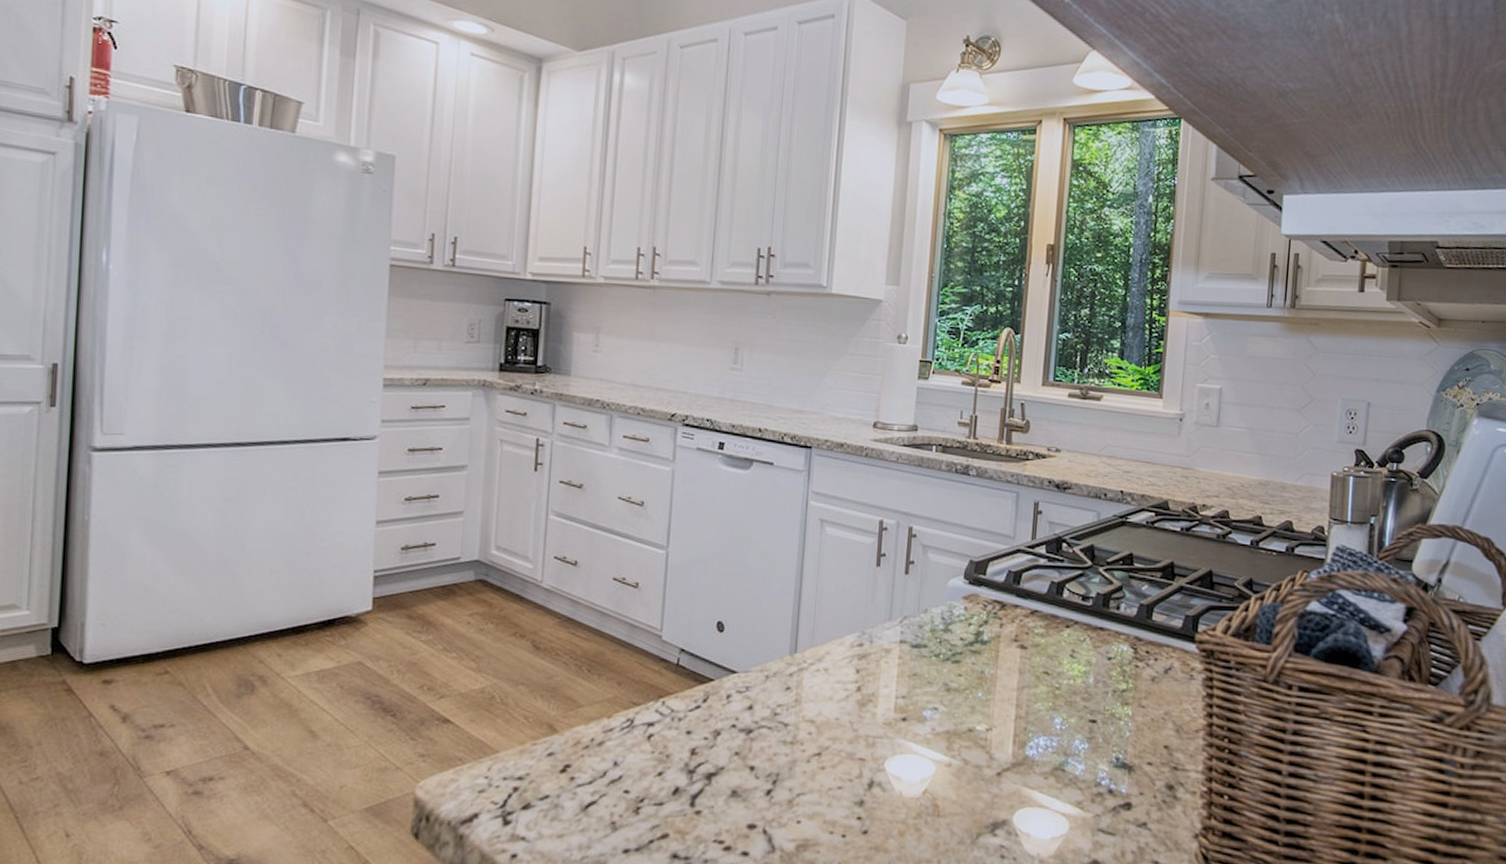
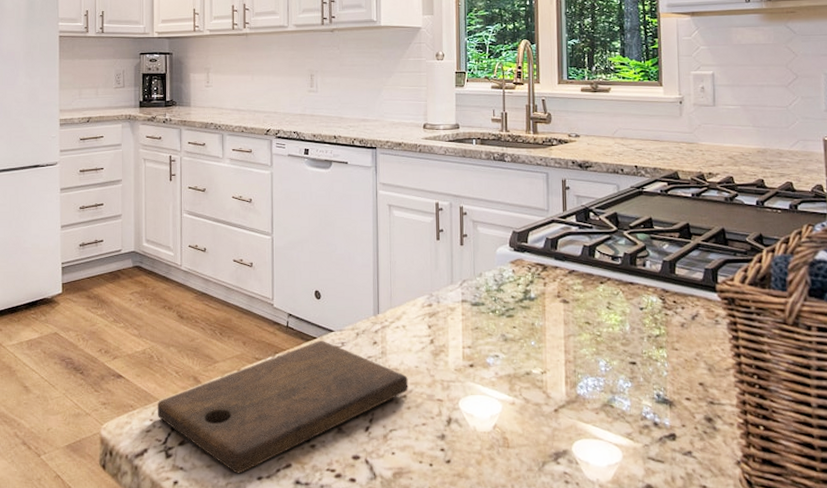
cutting board: none [496,684,825,846] -> present [158,341,408,474]

